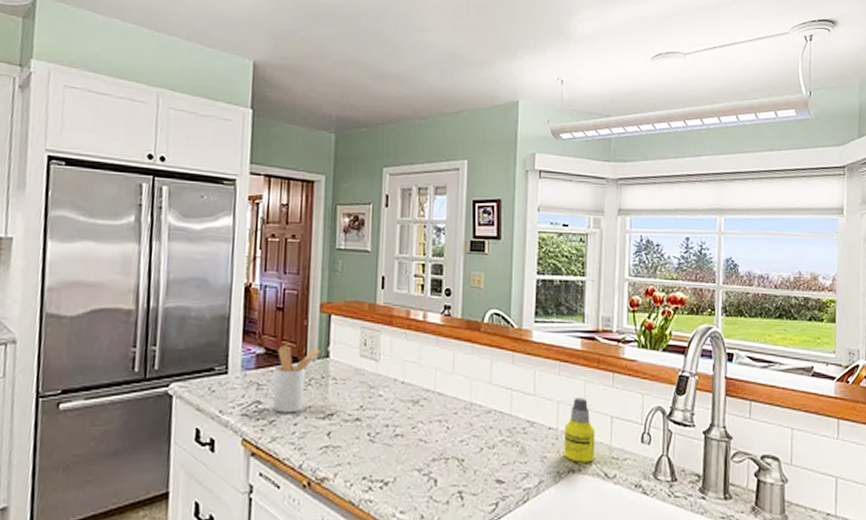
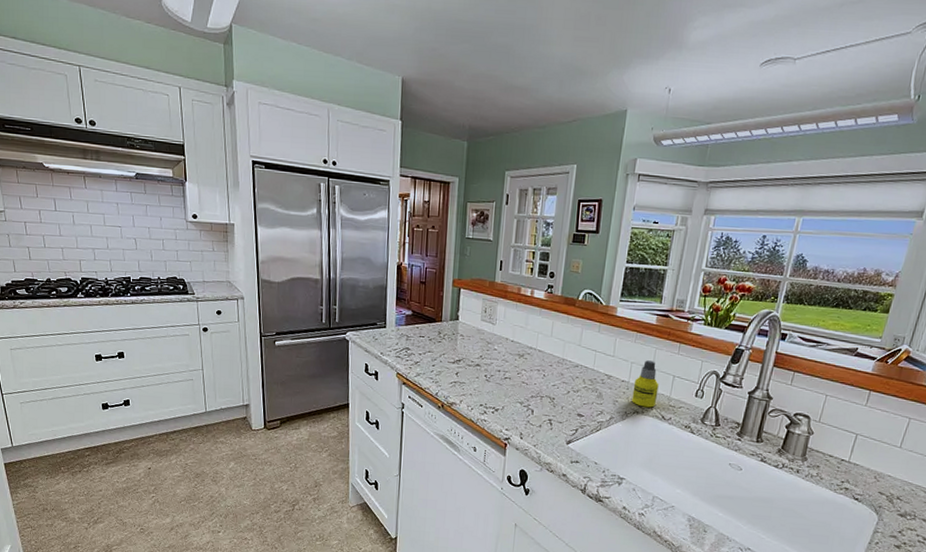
utensil holder: present [272,345,321,413] -> none [417,309,452,358]

